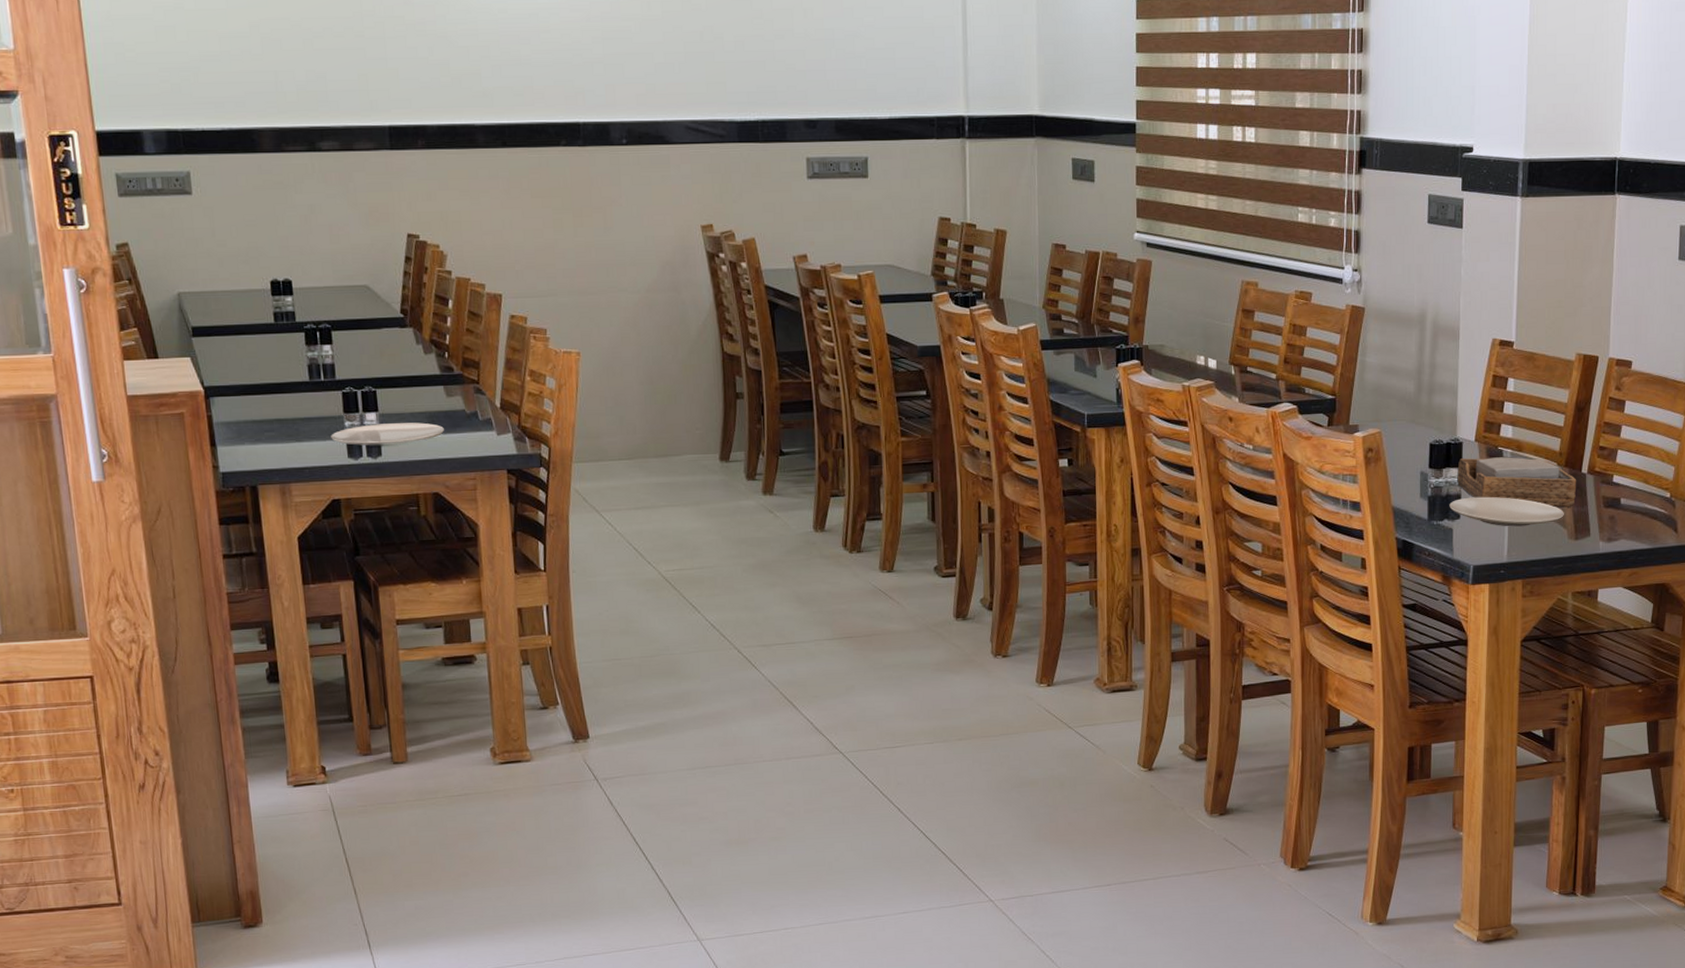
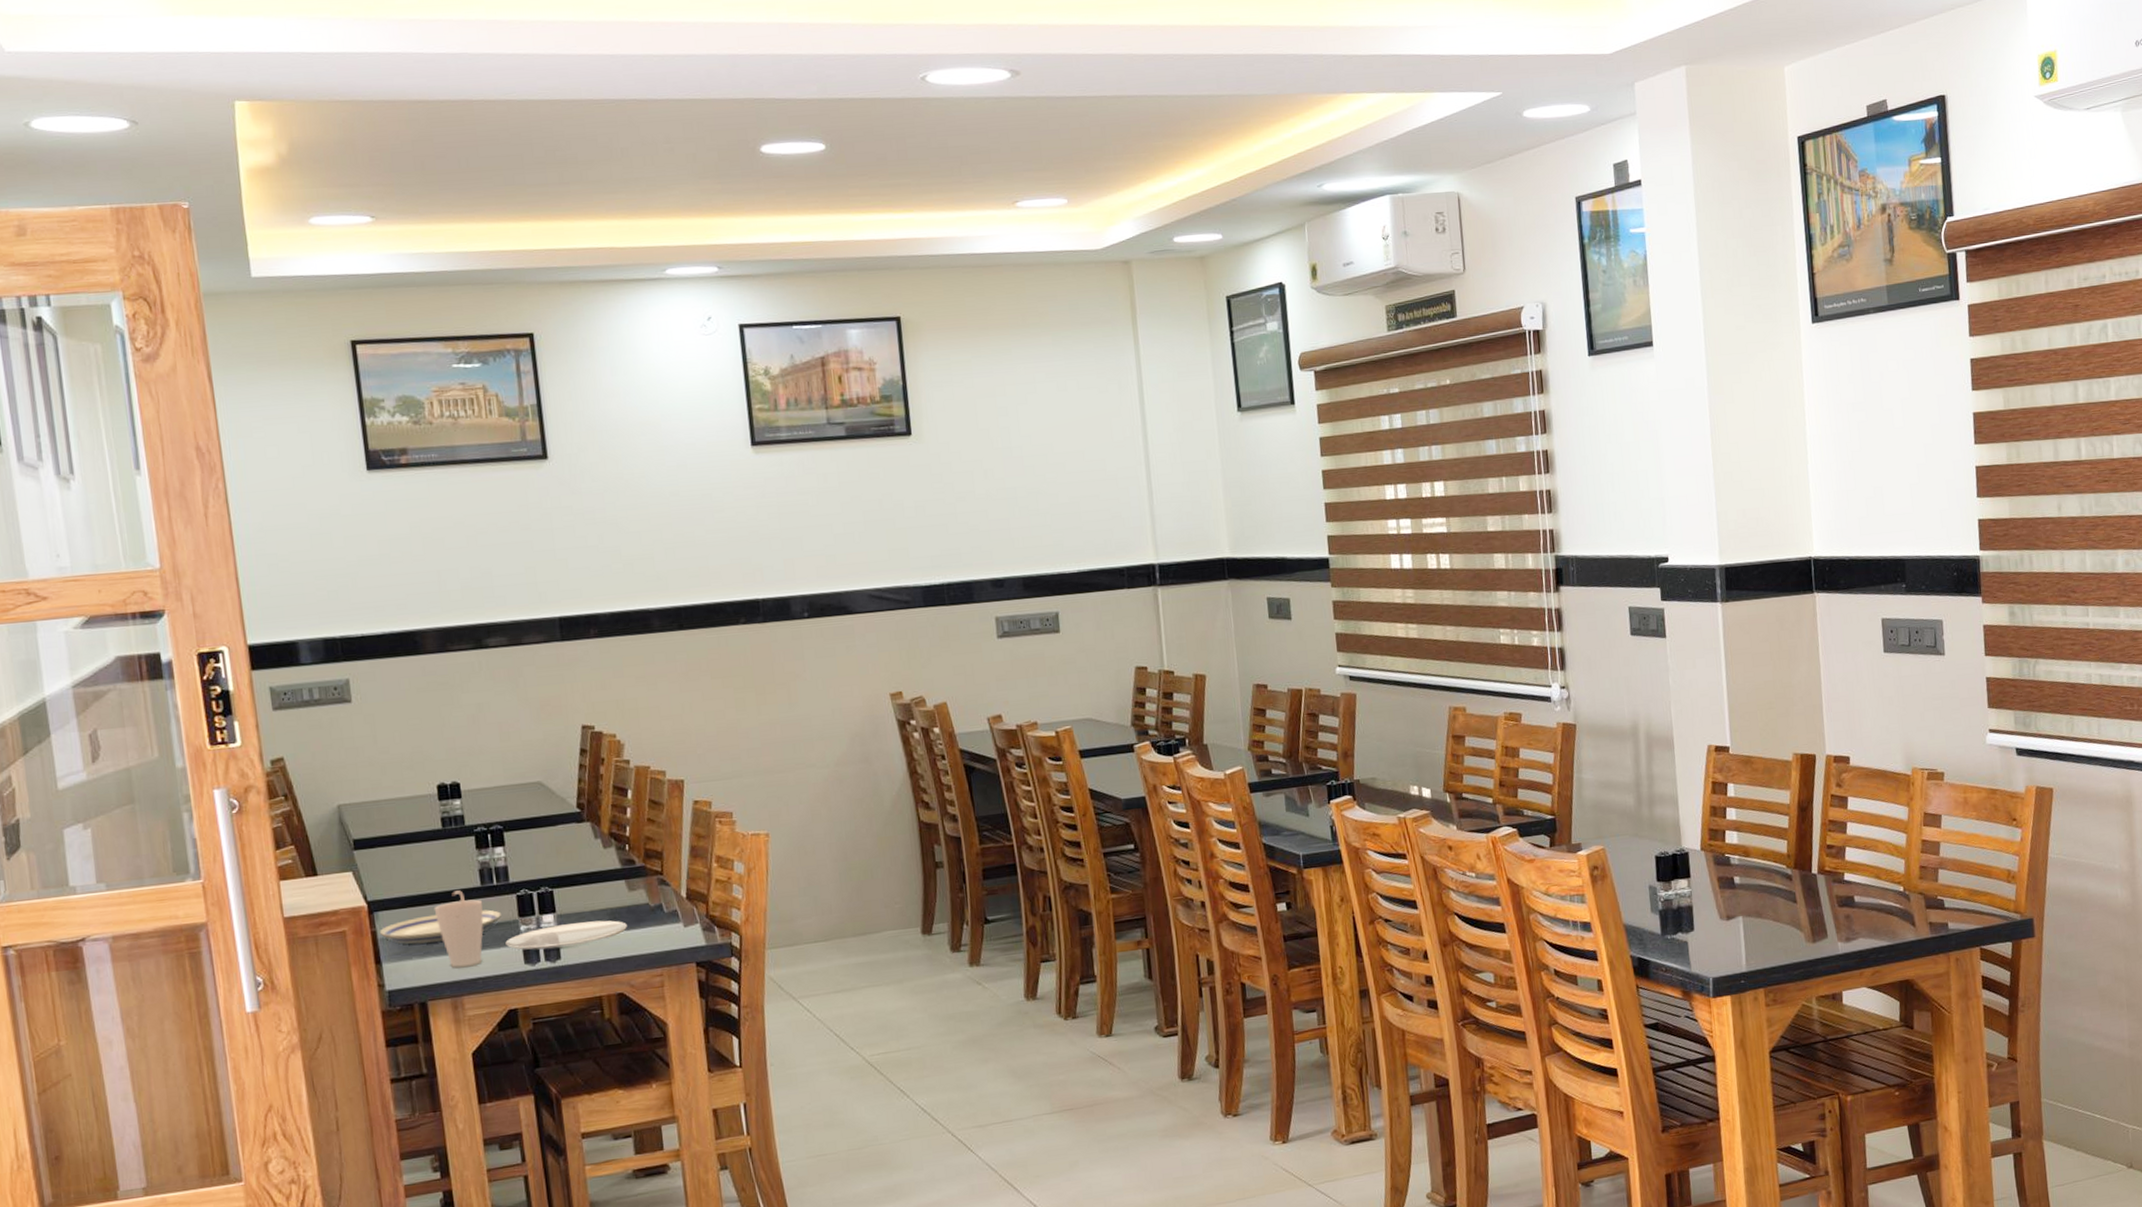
plate: none [214,404,327,431] -> present [379,909,501,945]
cup: none [265,383,311,458] -> present [434,890,484,969]
plate: present [1449,496,1564,527] -> none [1681,904,1799,935]
napkin holder: present [1457,457,1577,507] -> none [1686,862,1809,911]

